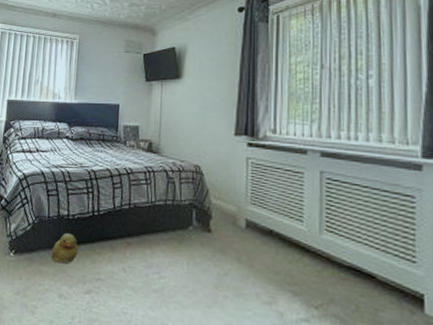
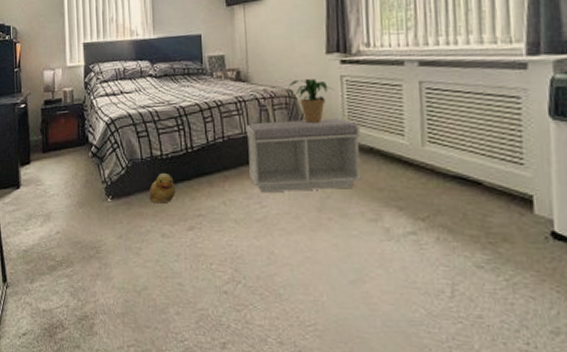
bench: none [150,193,262,268] -> present [246,118,362,193]
potted plant: none [196,156,240,200] -> present [288,78,334,123]

